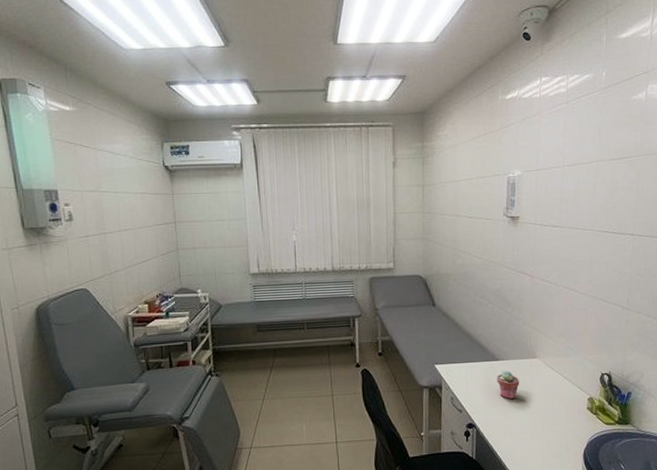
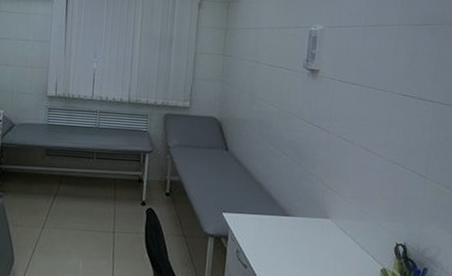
potted succulent: present [497,370,520,399] -> none [286,228,310,260]

